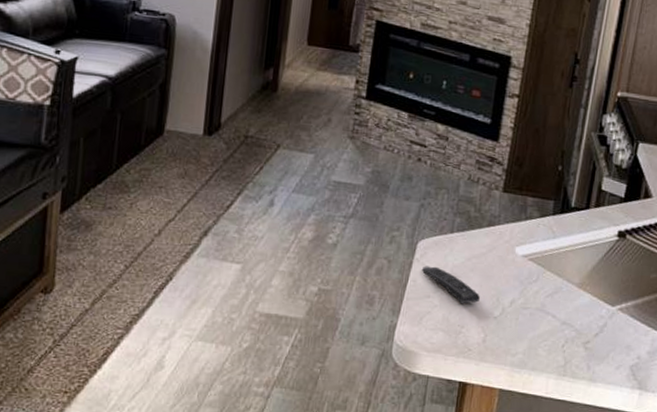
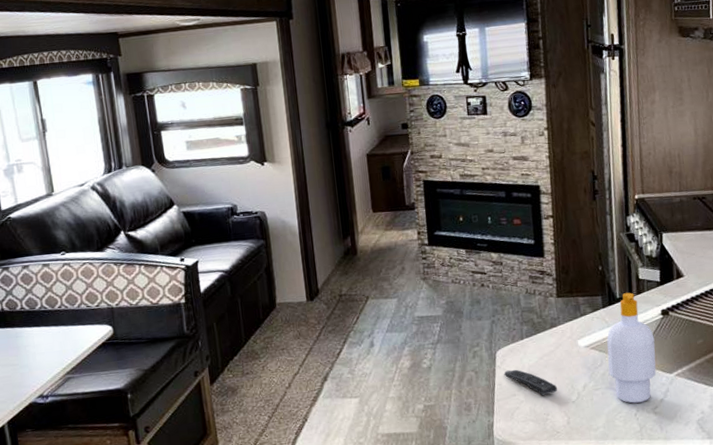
soap bottle: none [543,203,604,333] -> present [606,292,657,404]

